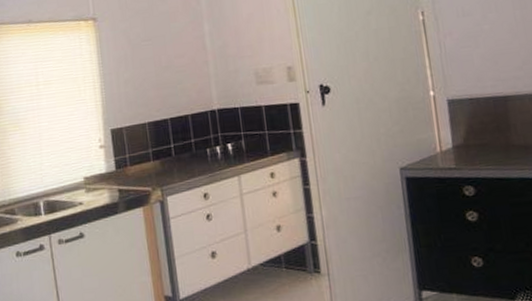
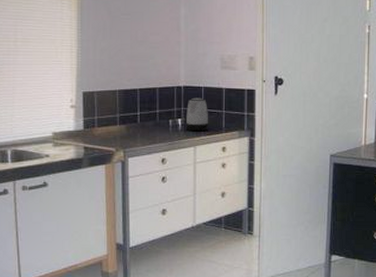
kettle: none [224,119,252,159] -> present [186,97,209,132]

